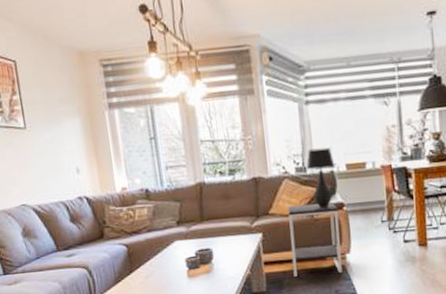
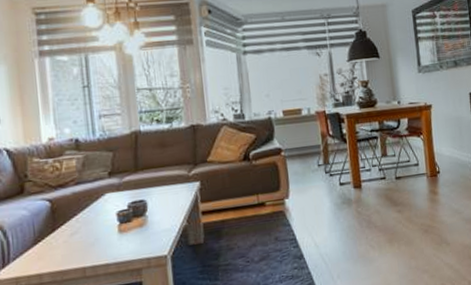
side table: present [288,203,343,277] -> none [226,148,282,226]
table lamp: present [306,147,336,209] -> none [244,95,273,155]

